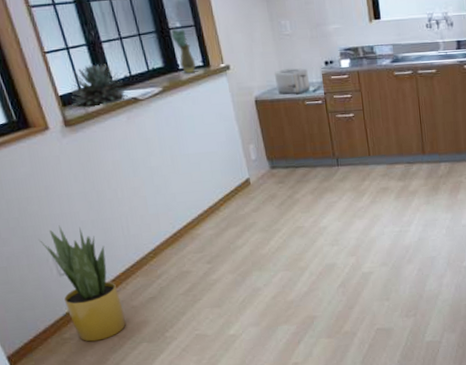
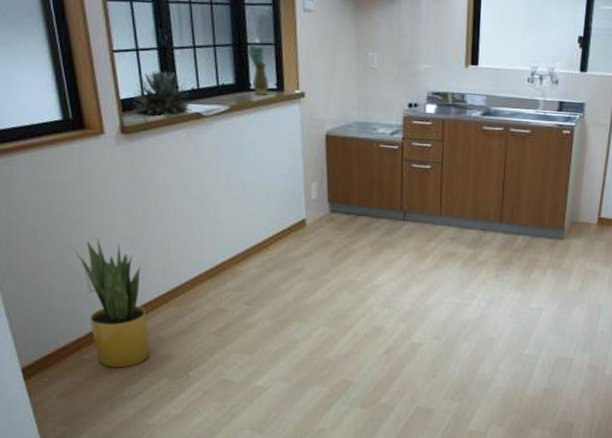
toaster: present [274,68,311,96] -> none [351,104,389,137]

